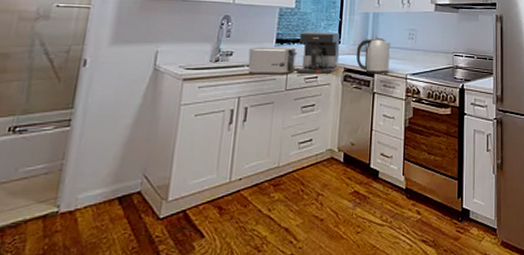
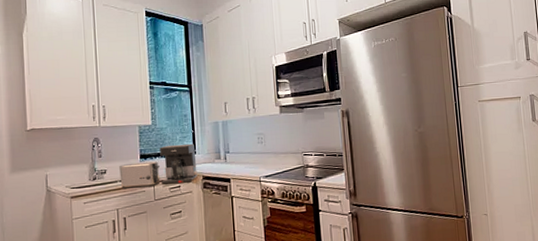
kettle: present [356,37,391,74] -> none [212,144,244,180]

